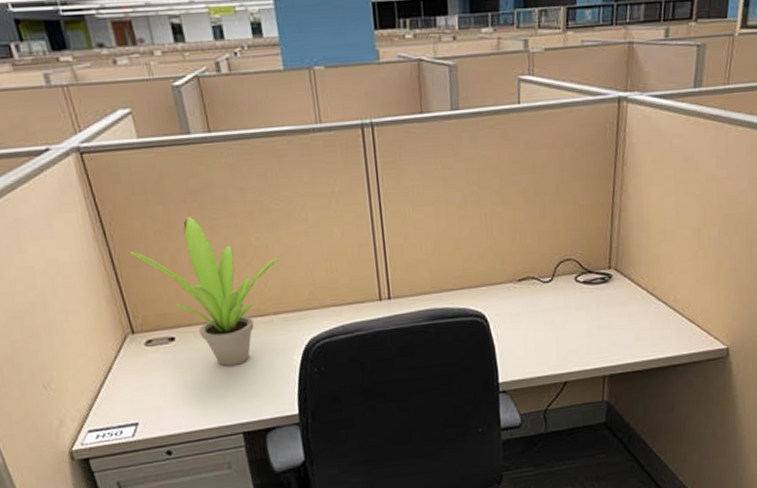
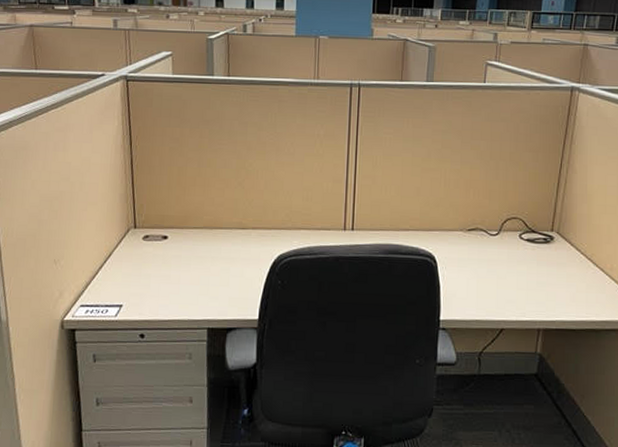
potted plant: present [129,217,279,366] -> none [146,140,265,268]

